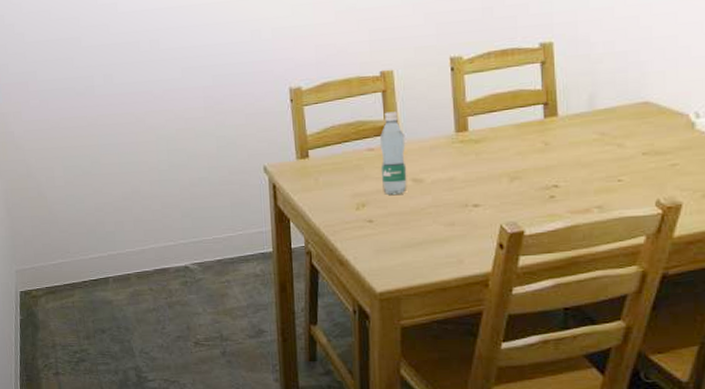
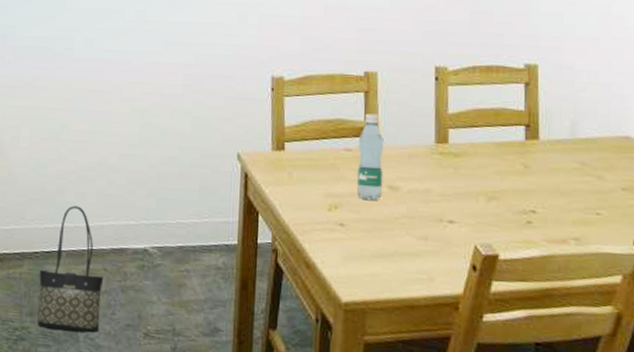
tote bag: none [90,234,152,348] -> present [37,205,104,333]

